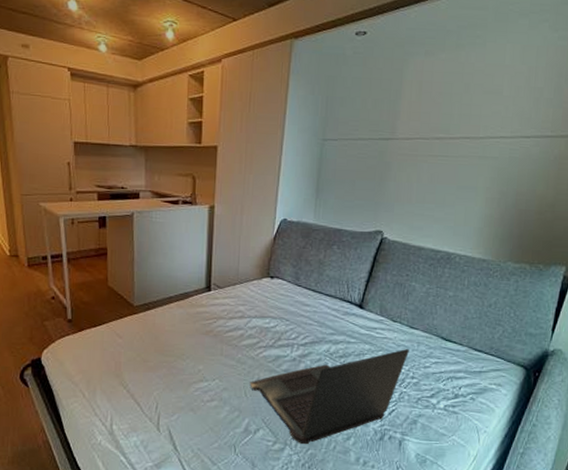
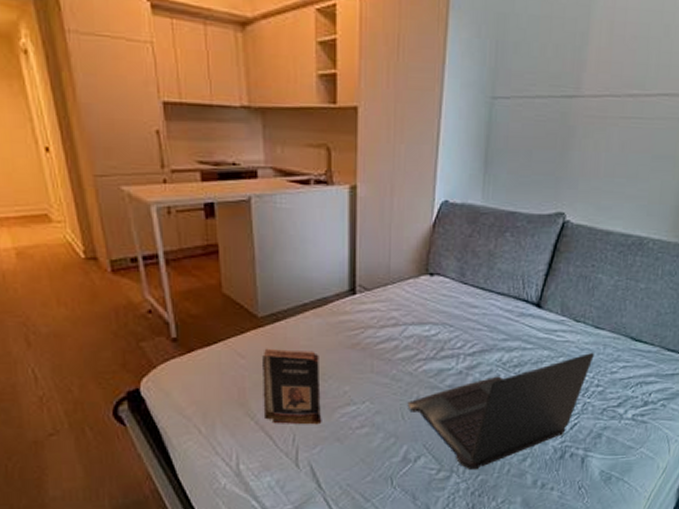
book: none [133,331,180,396] -> present [261,348,322,425]

